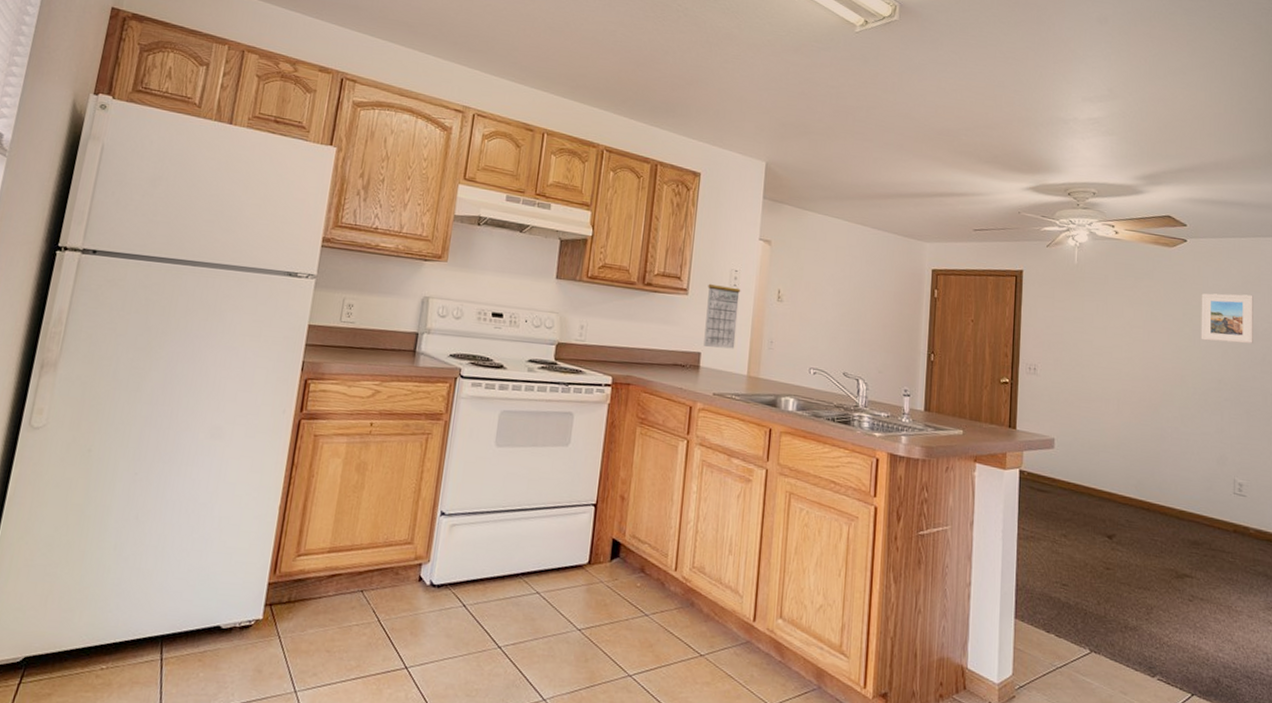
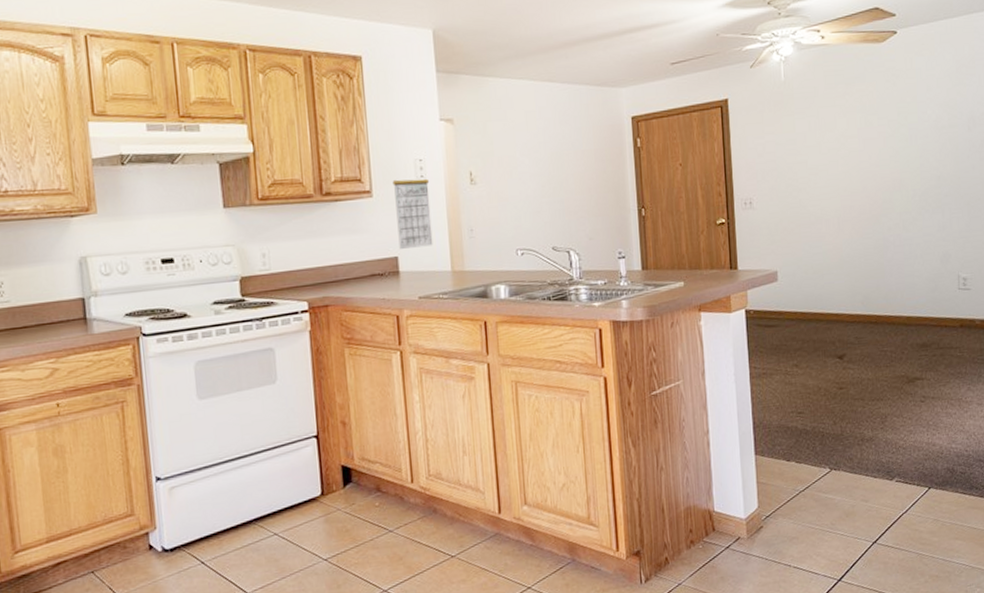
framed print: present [1201,293,1253,344] -> none [915,79,971,138]

